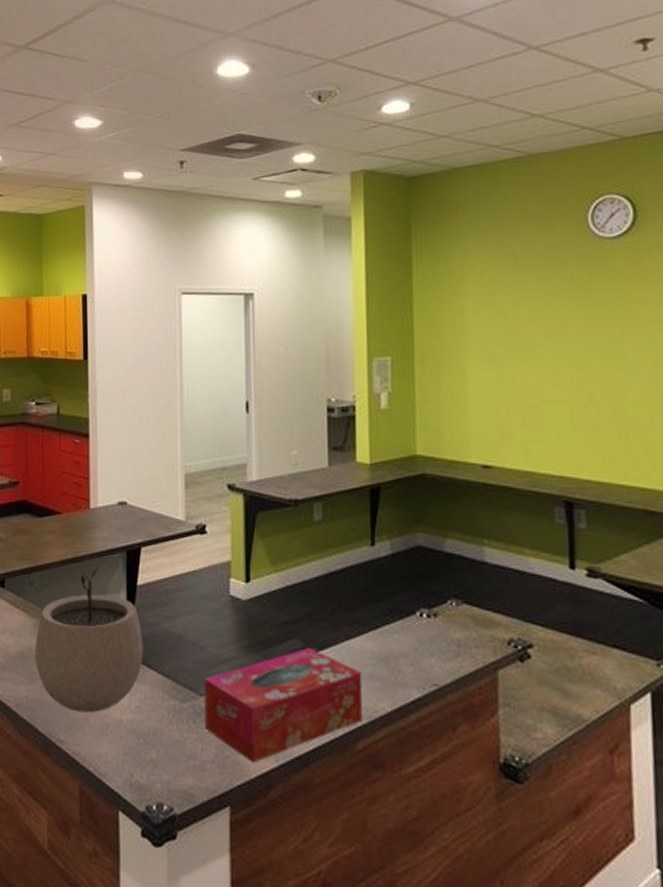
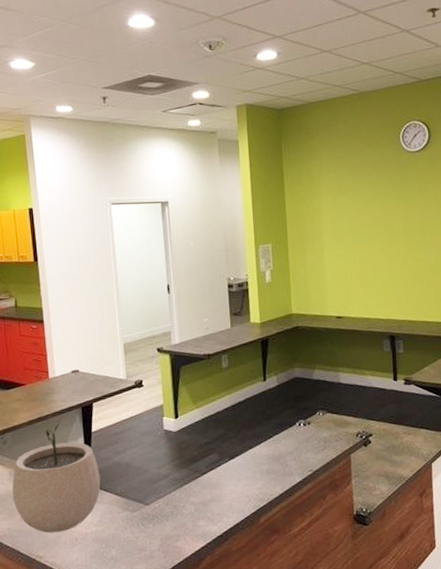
tissue box: present [204,648,363,763] -> none [148,459,263,546]

